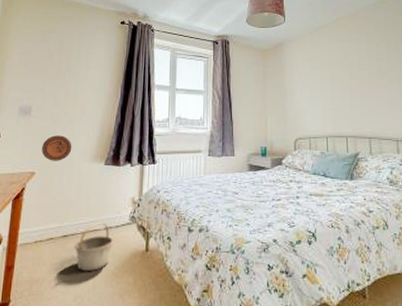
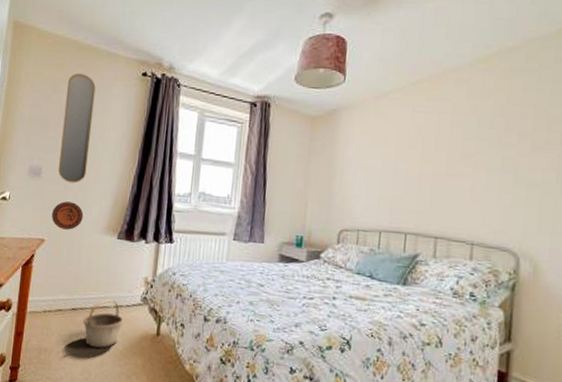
home mirror: none [47,24,80,119] -> present [57,73,96,184]

